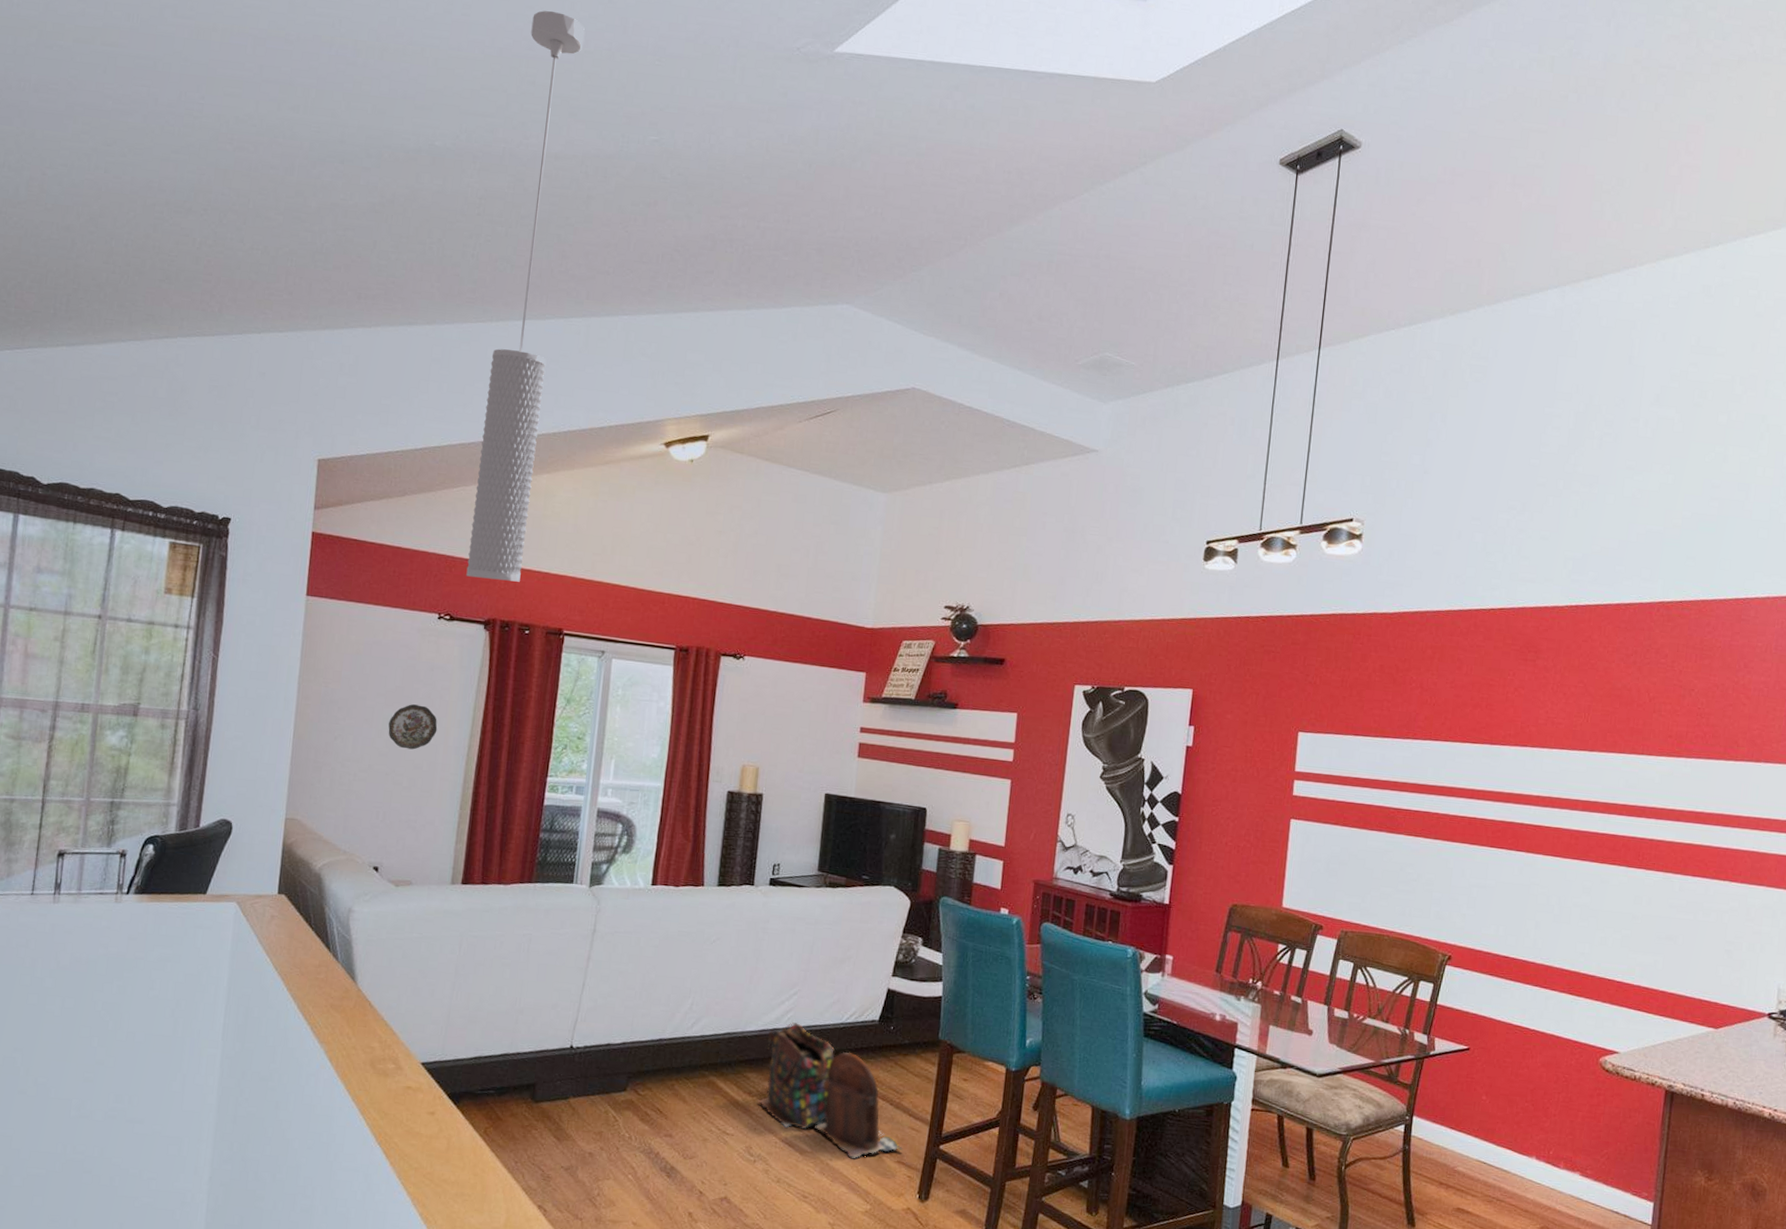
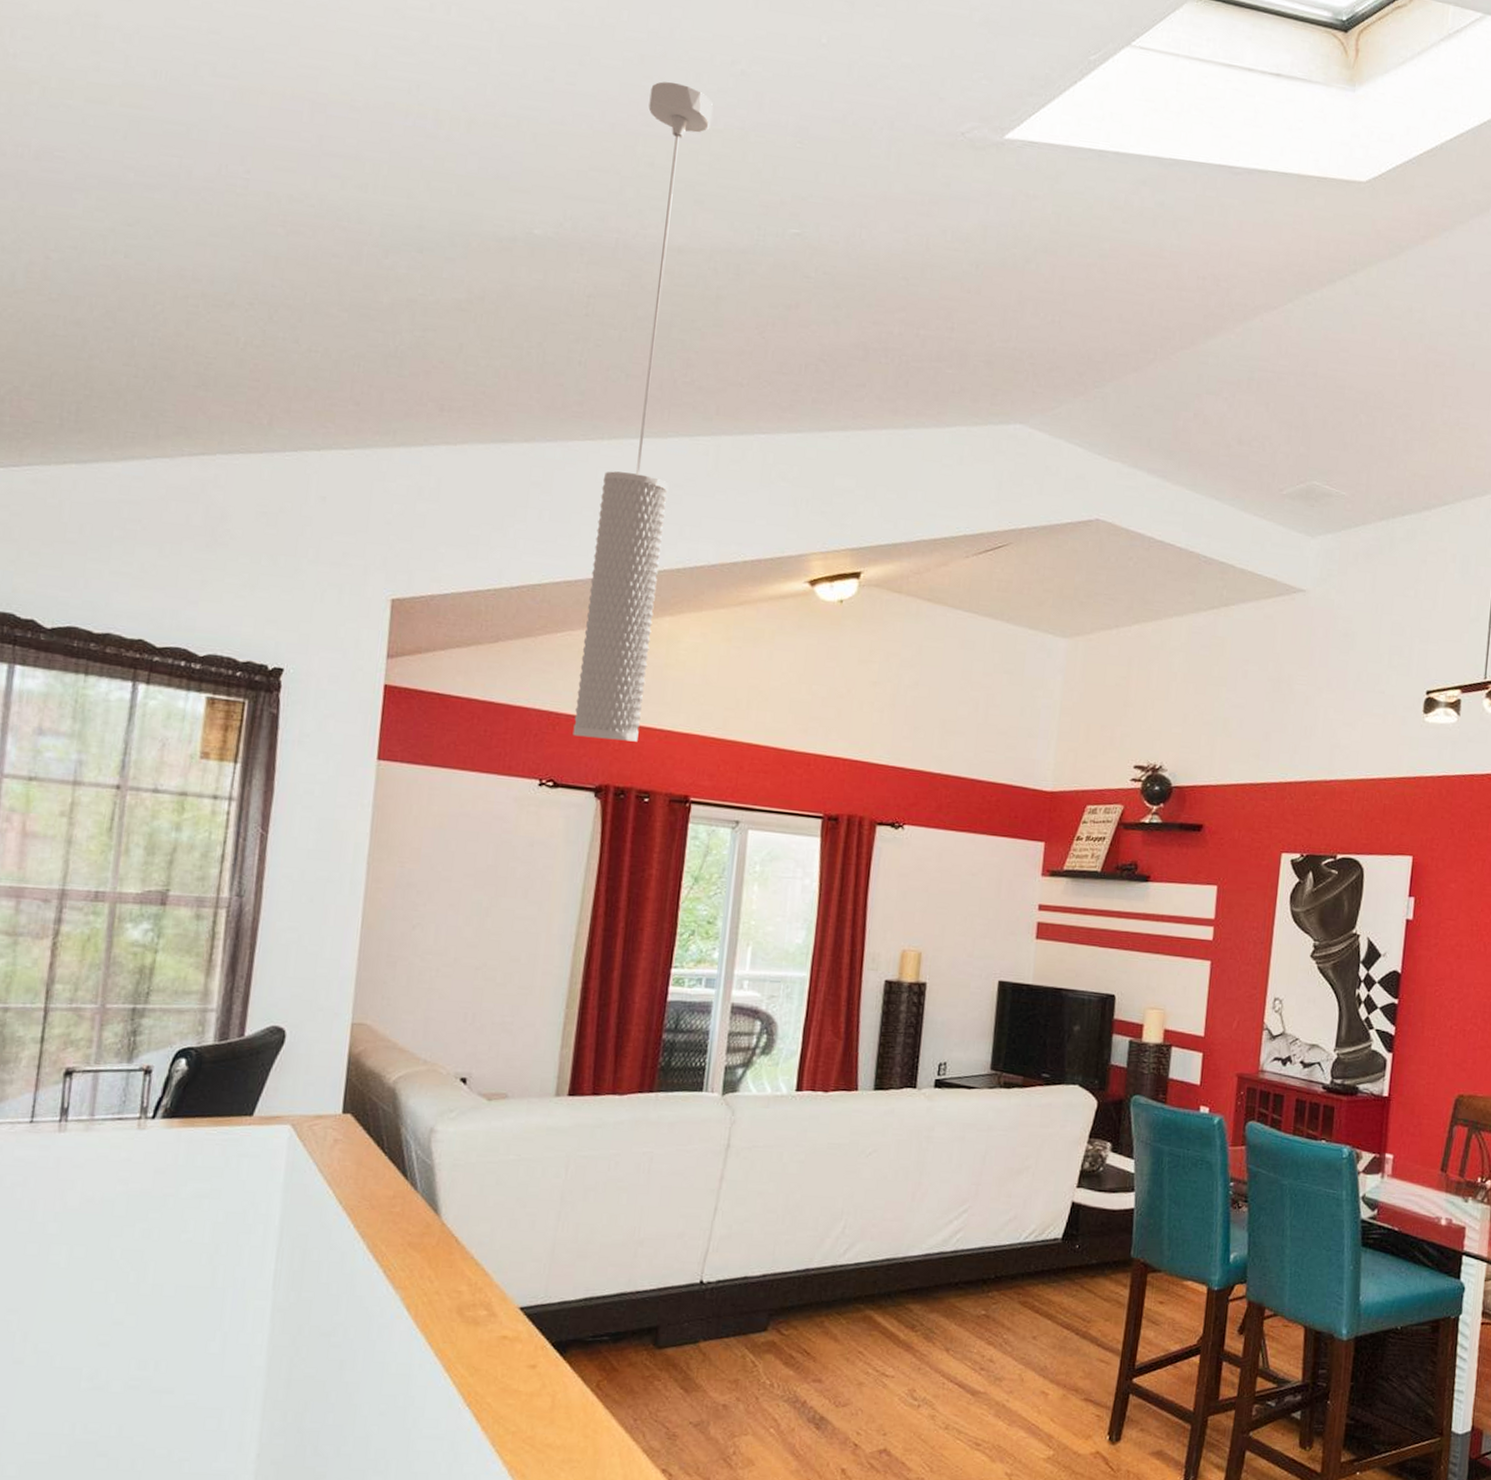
decorative plate: present [388,704,438,750] -> none [478,886,539,940]
bag: present [757,1022,904,1159] -> none [921,1244,1092,1398]

